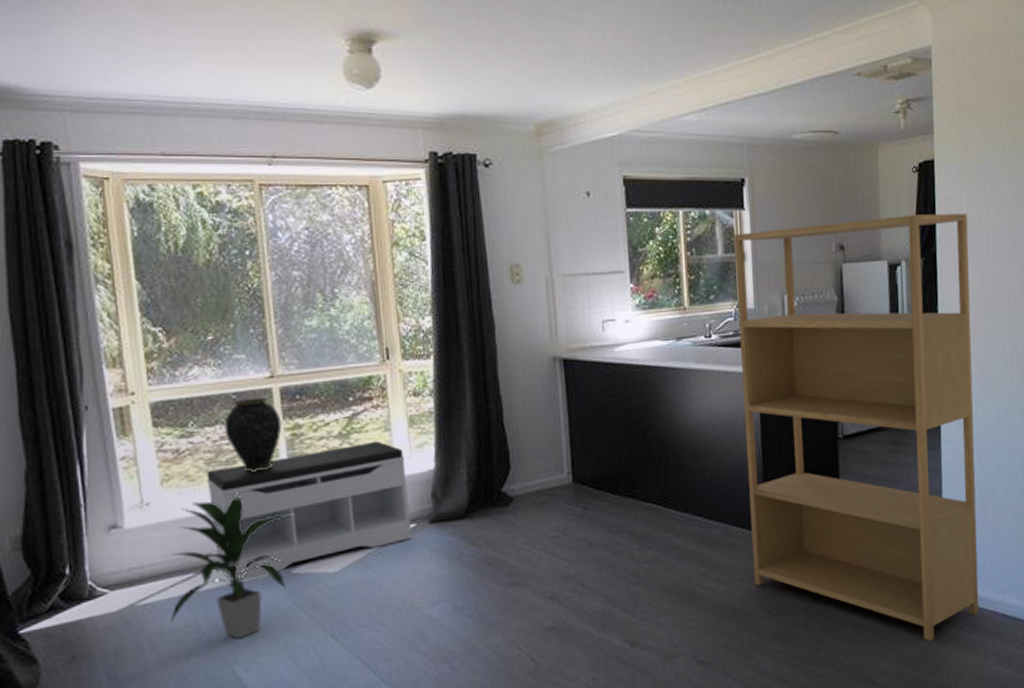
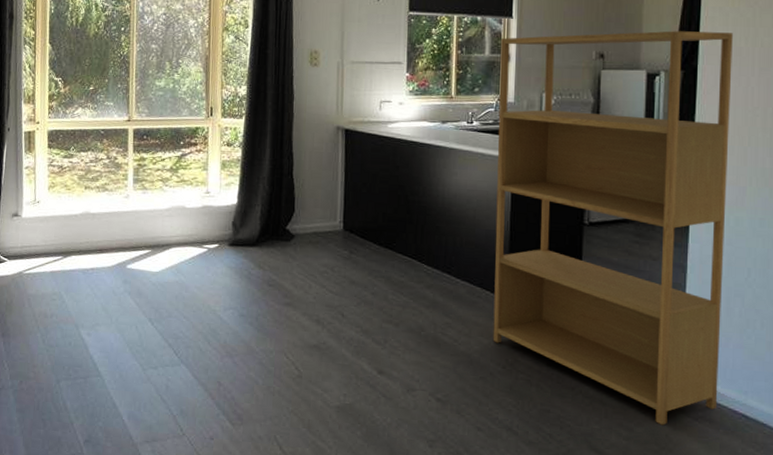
indoor plant: present [170,491,295,639] -> none [43,201,134,310]
bench: present [206,441,412,581] -> none [78,177,216,268]
vase: present [224,398,282,472] -> none [93,135,132,189]

